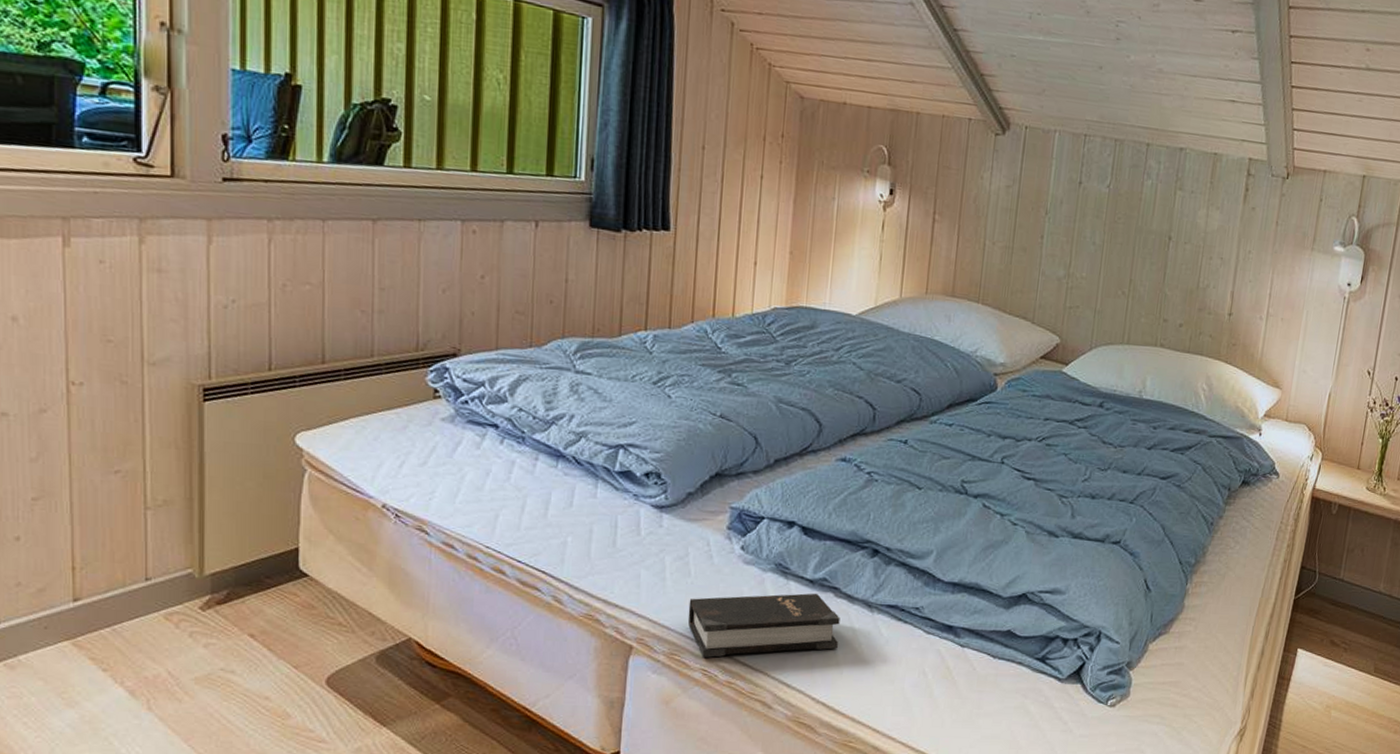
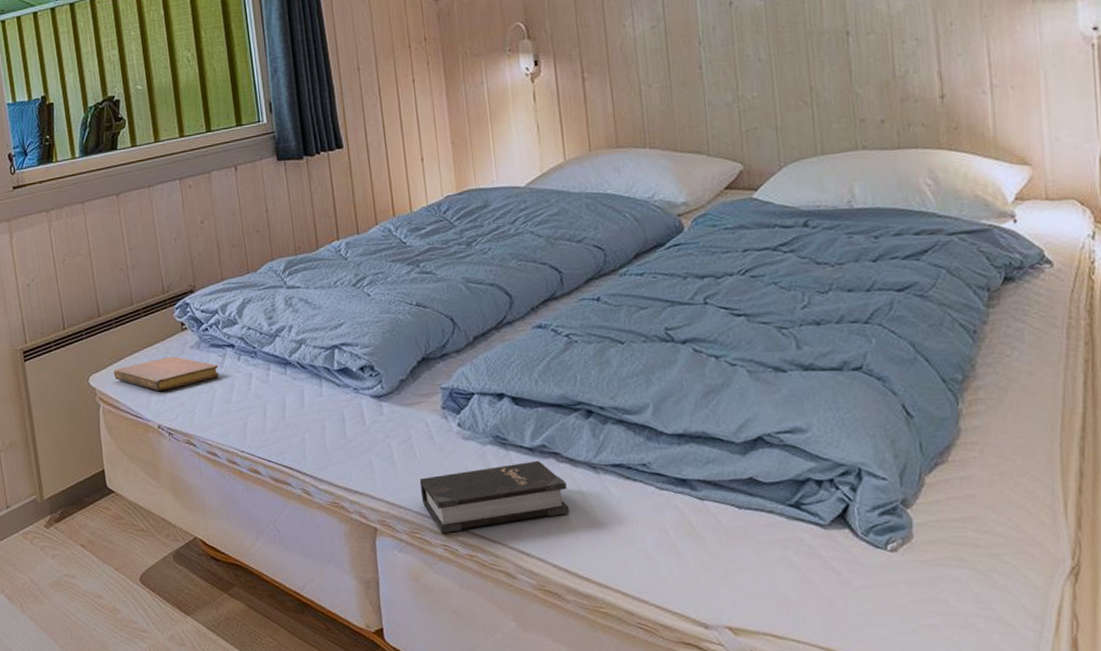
notebook: none [332,426,475,465] -> present [113,356,219,391]

